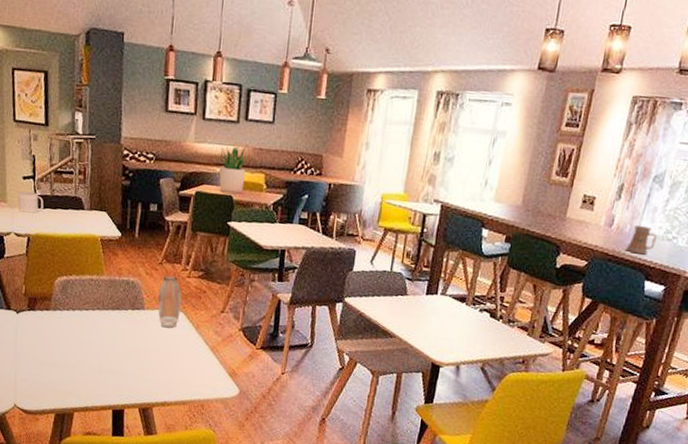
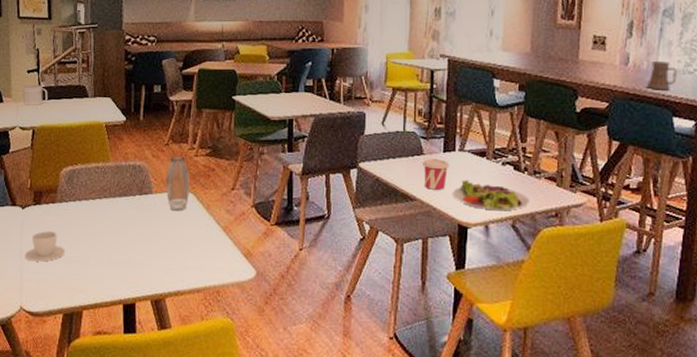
teacup: none [19,336,58,365] -> present [24,231,65,262]
planter: present [219,145,246,194] -> none [222,20,247,69]
cup: none [405,299,431,330] -> present [423,159,449,190]
salad plate: none [430,322,501,354] -> present [453,180,529,211]

